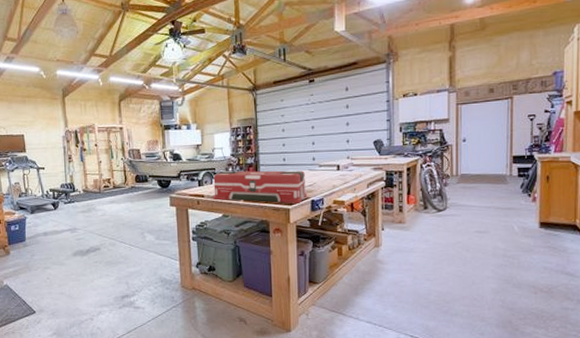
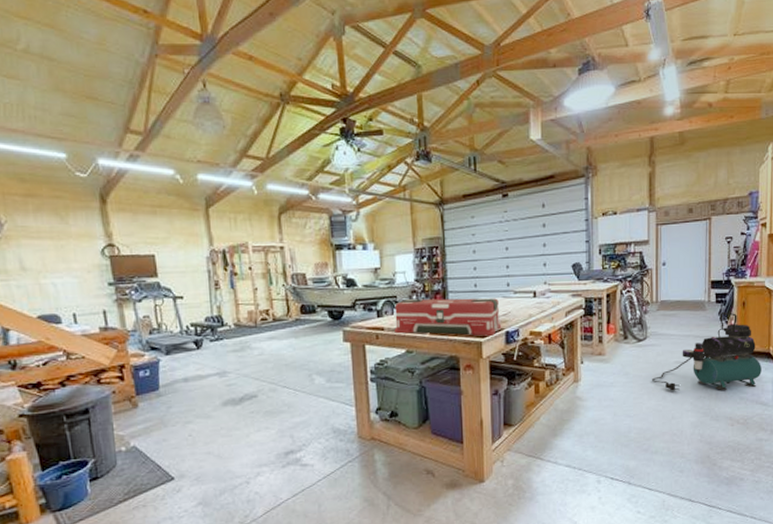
air compressor: none [452,185,567,260] -> present [652,312,761,391]

